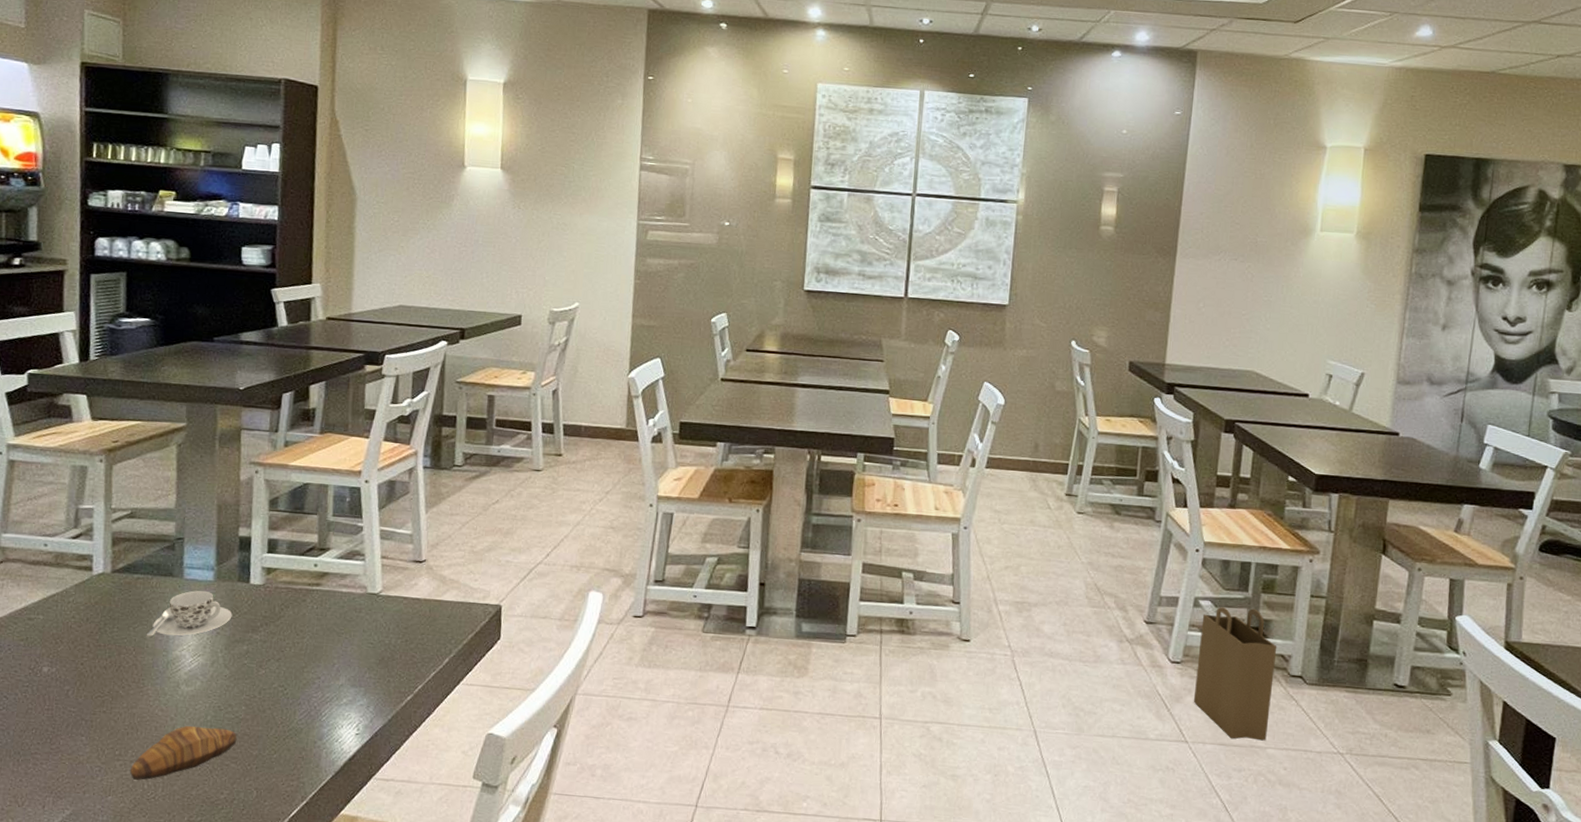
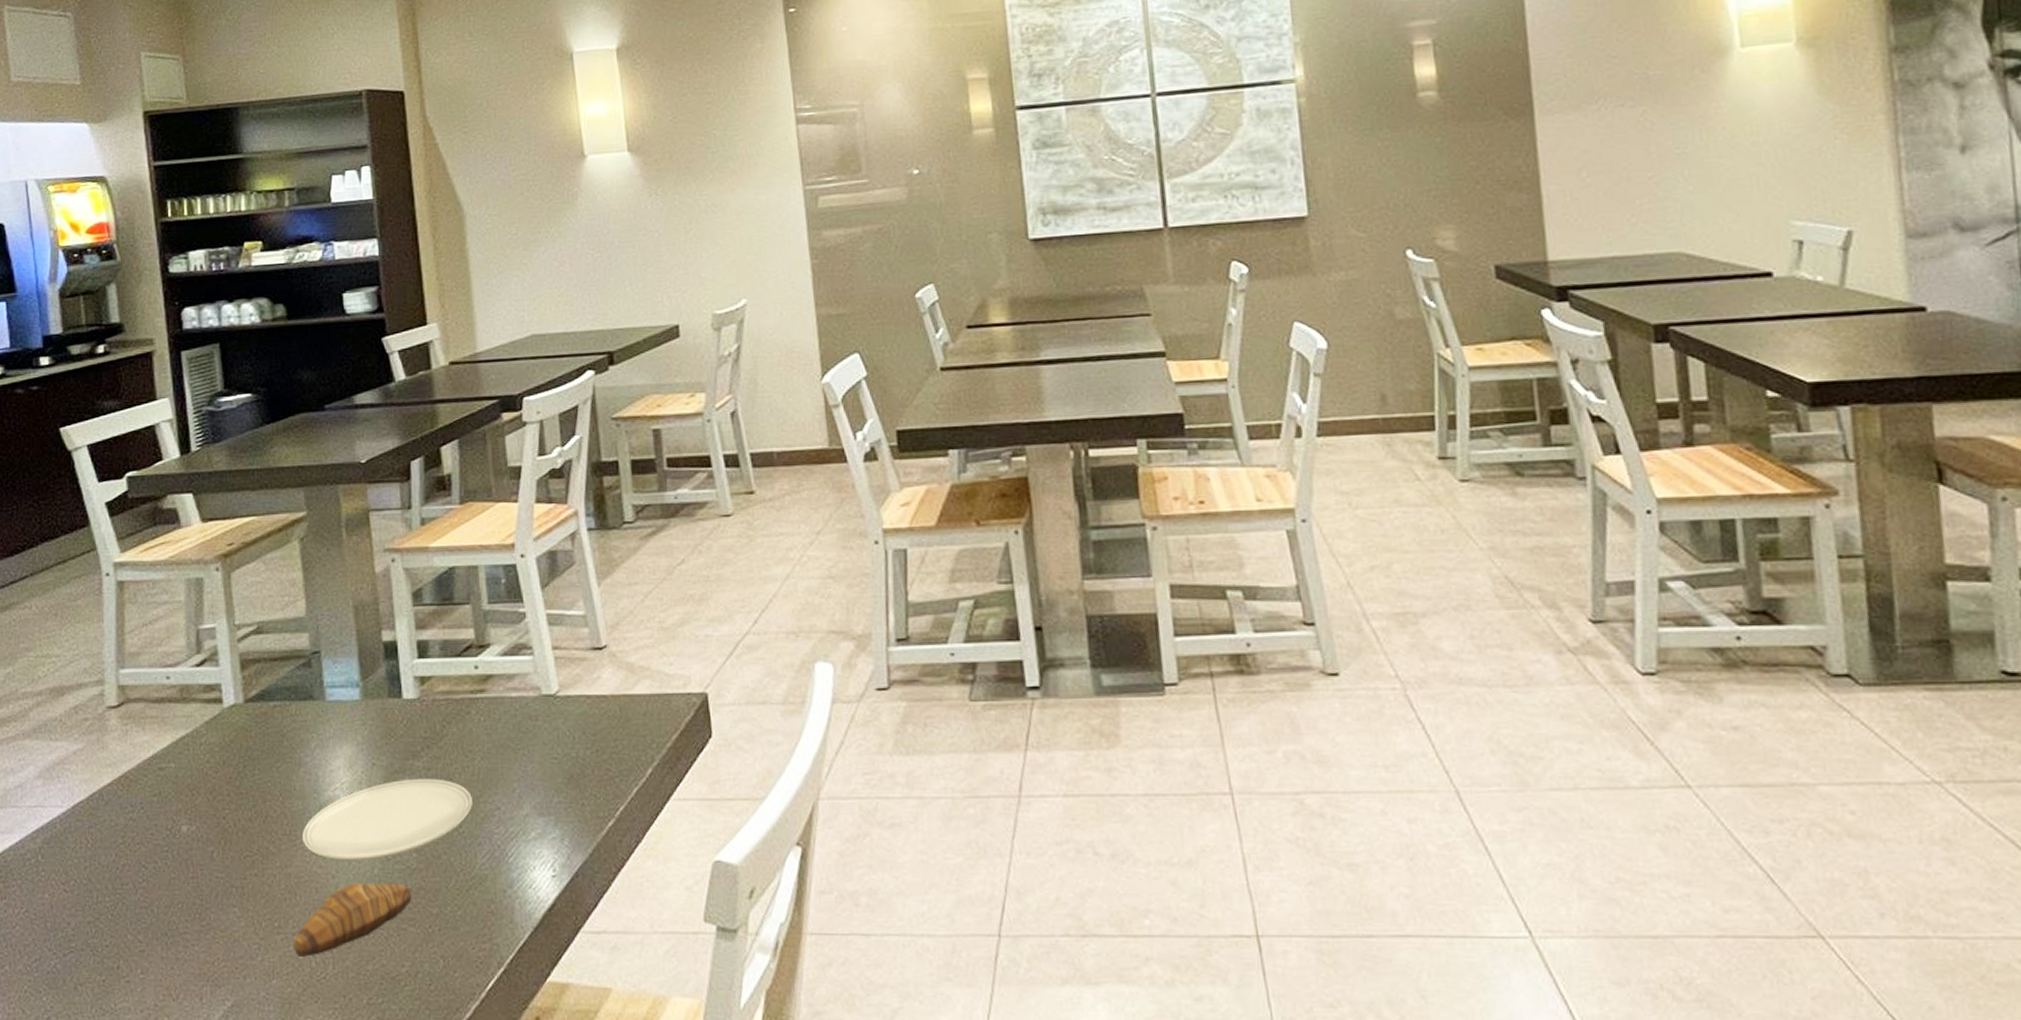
teacup: present [146,590,233,636] -> none [291,713,387,776]
plate: none [149,647,298,709] -> present [303,778,472,862]
shopping bag: present [1193,607,1277,741] -> none [1675,584,1814,775]

